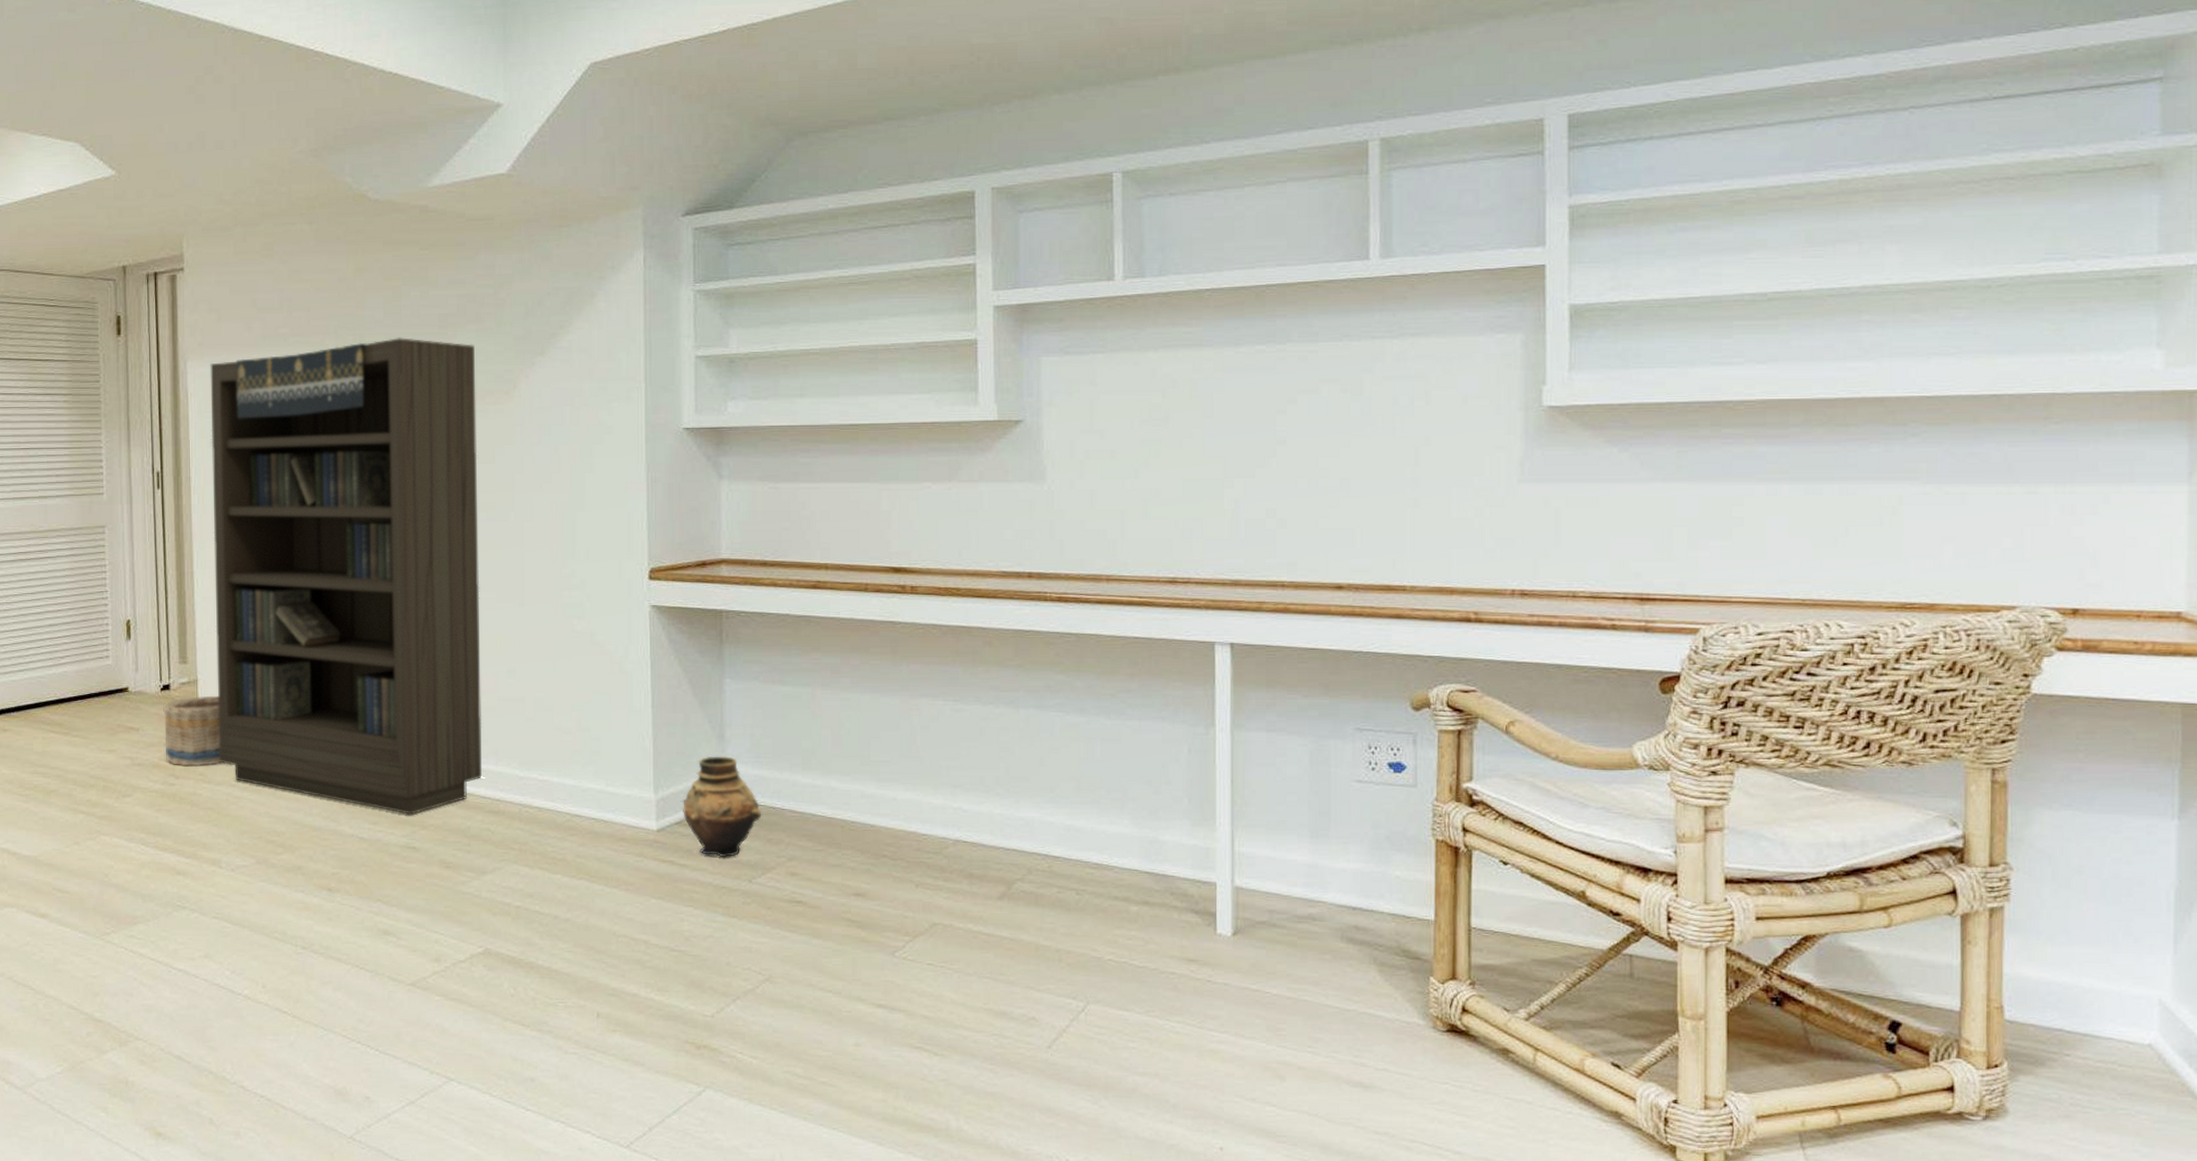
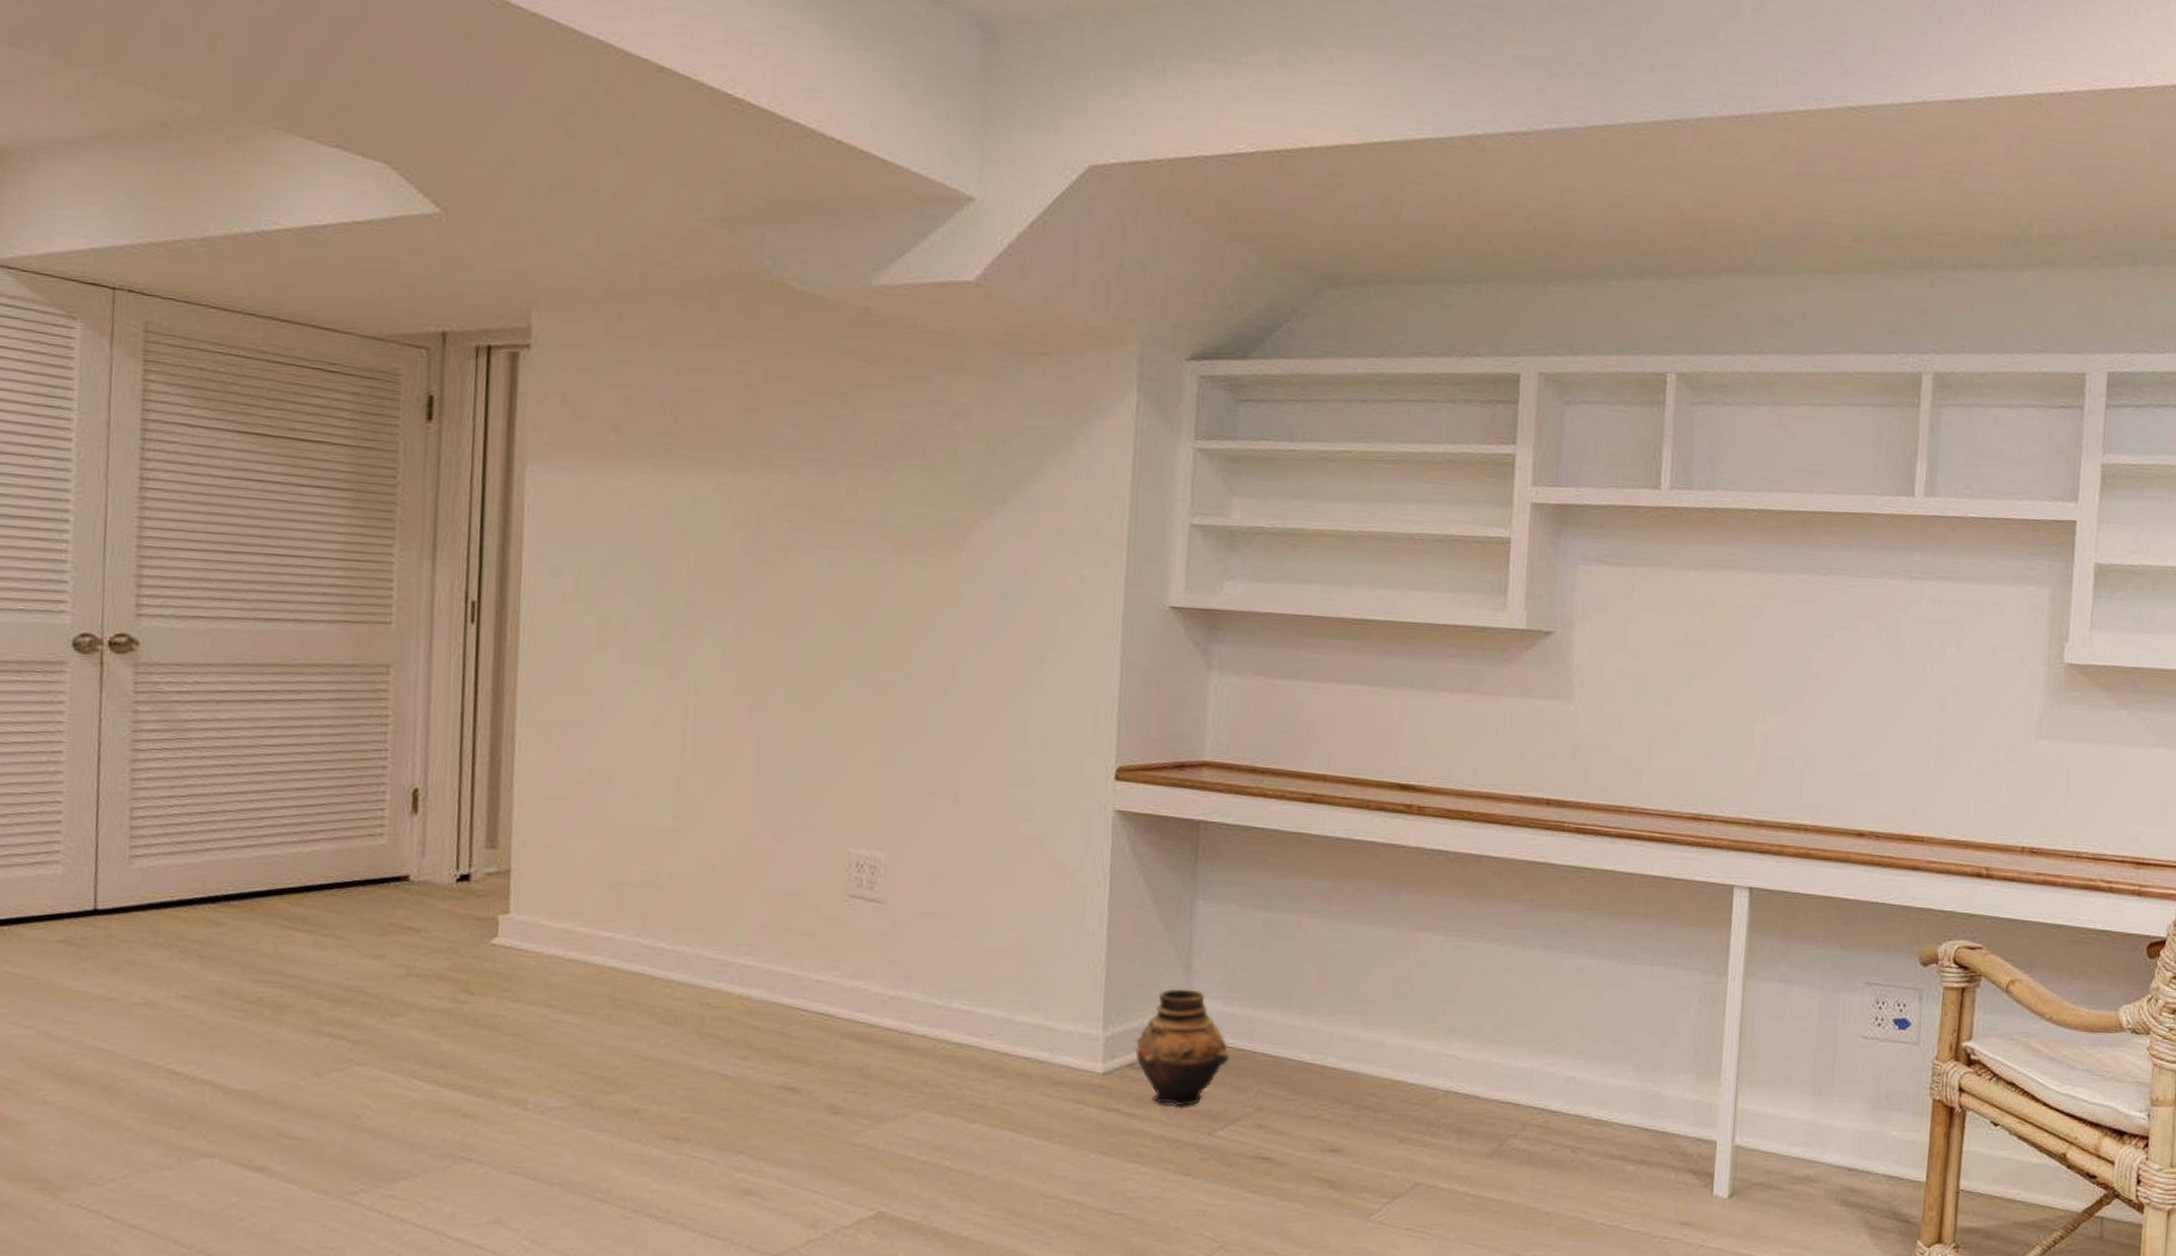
basket: present [163,695,221,767] -> none [457,891,540,981]
bookcase: present [210,337,482,815] -> none [533,463,918,1048]

